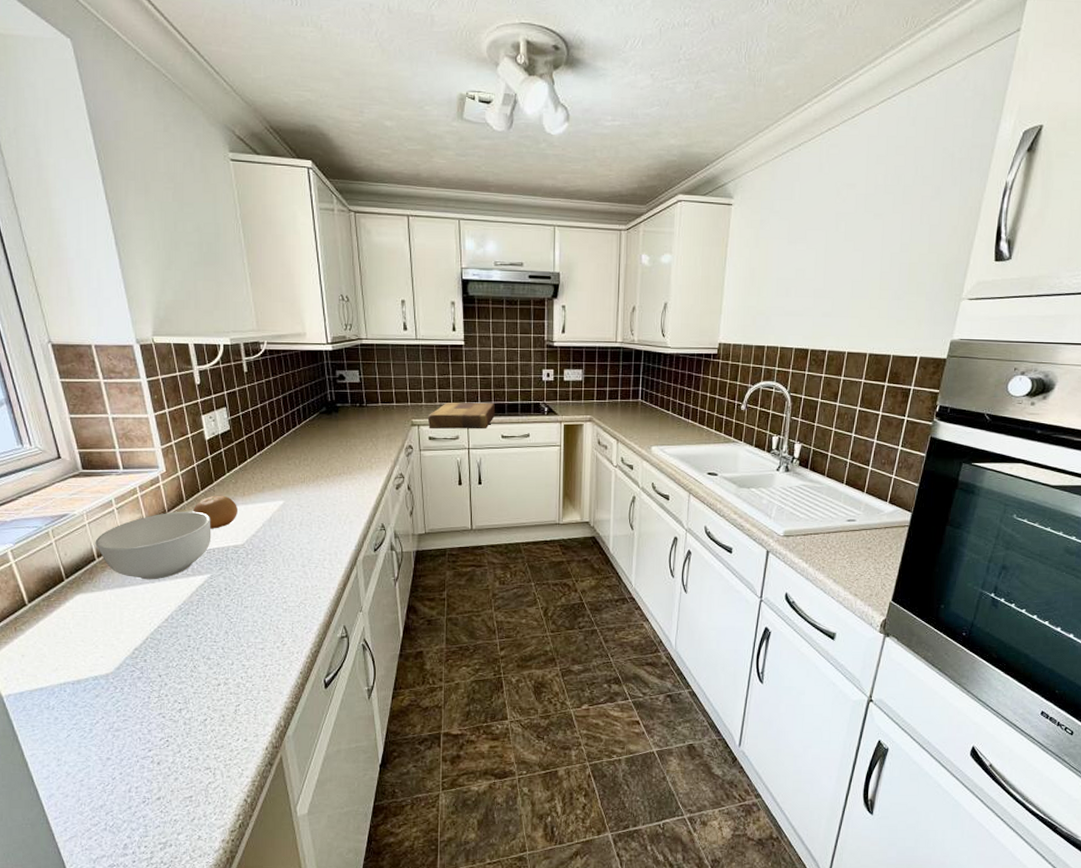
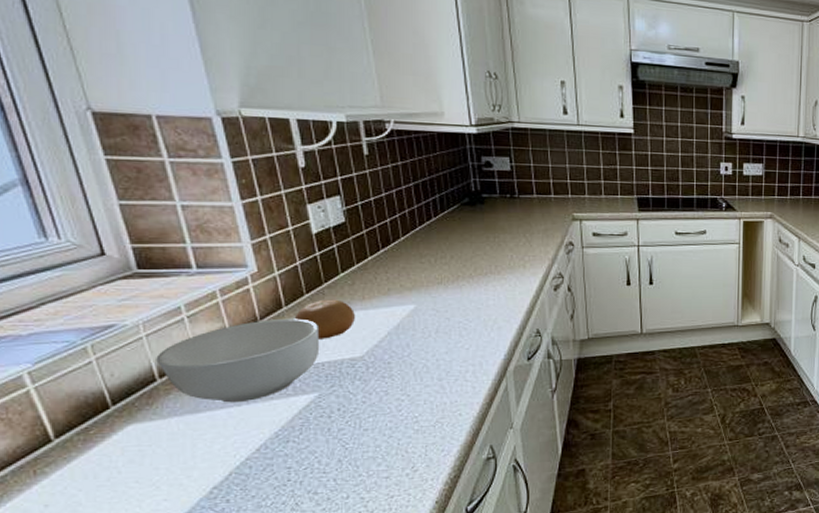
cutting board: present [427,402,496,430] -> none [591,195,669,225]

